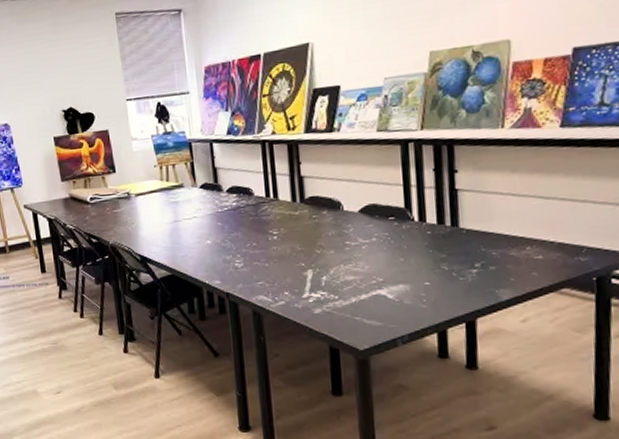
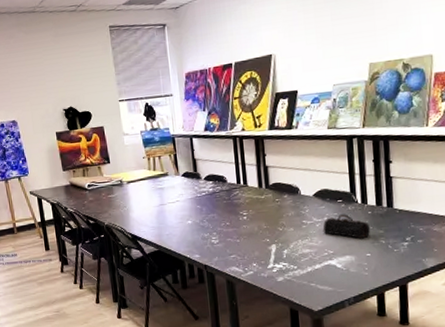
pencil case: none [370,234,429,264] -> present [322,214,370,238]

